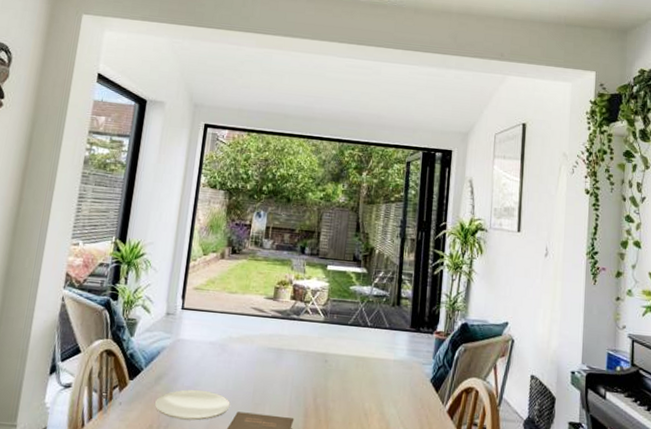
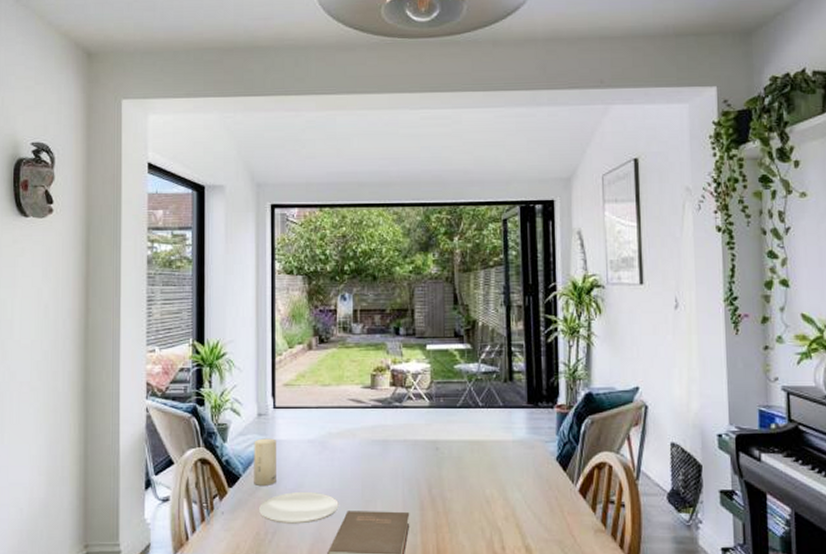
candle: none [154,336,181,381] -> present [254,438,277,485]

